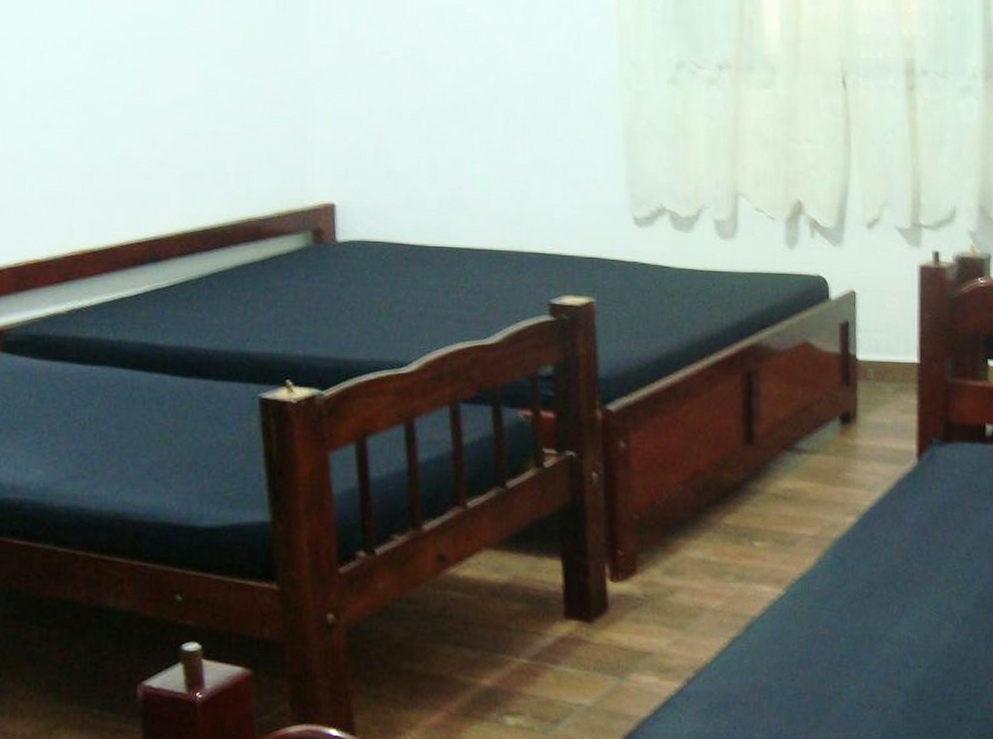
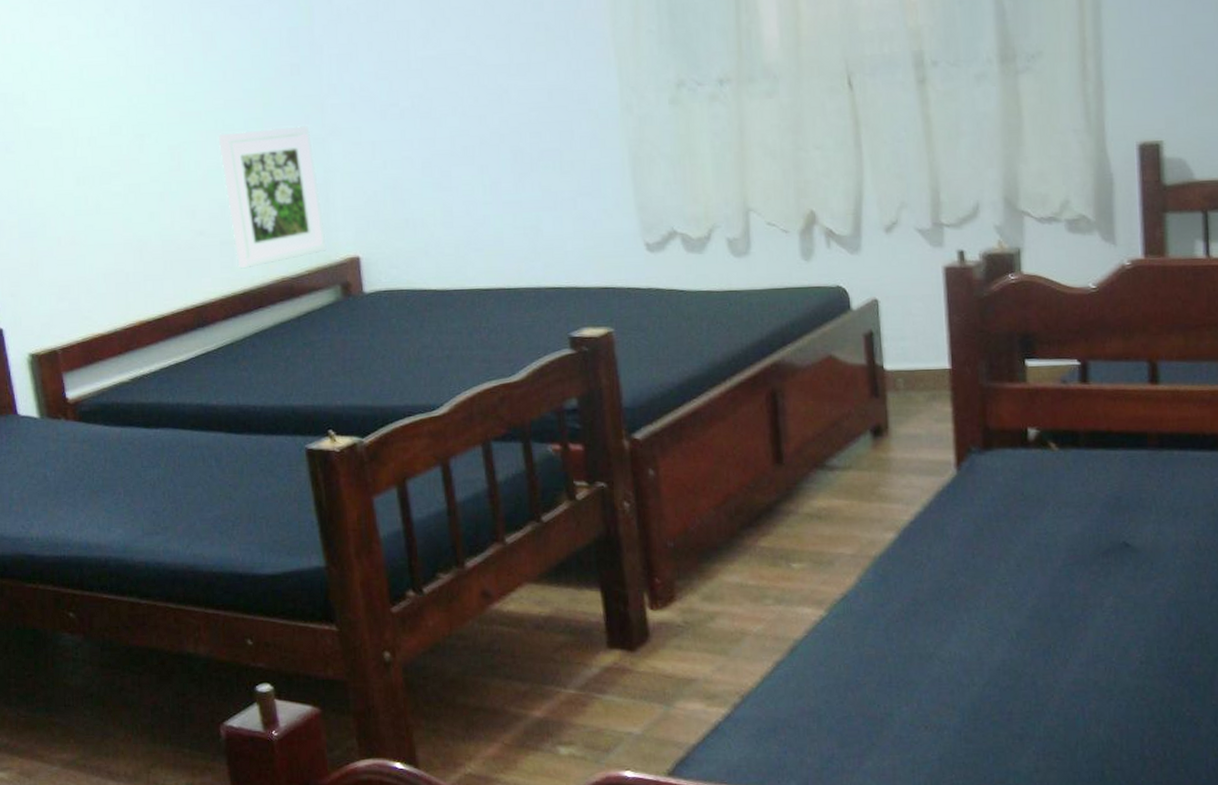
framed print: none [189,61,300,205] -> present [218,125,327,269]

